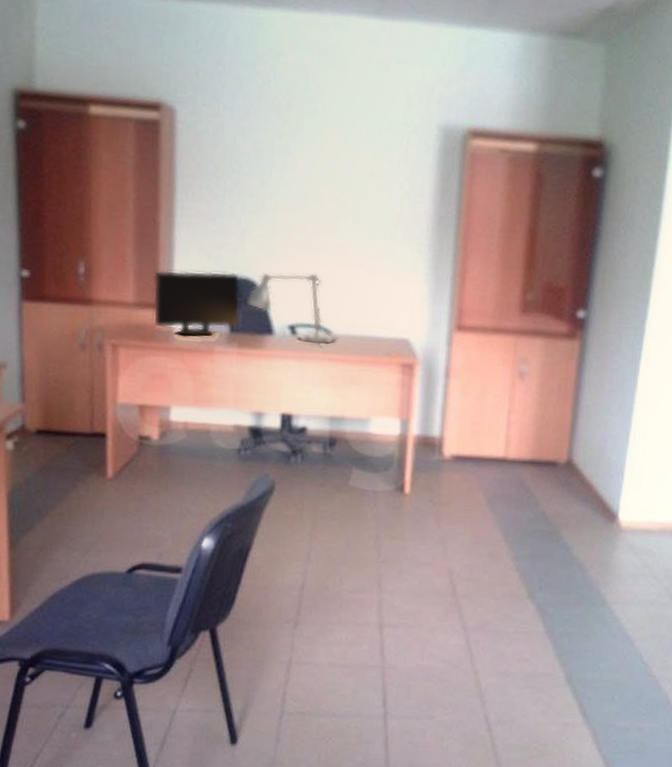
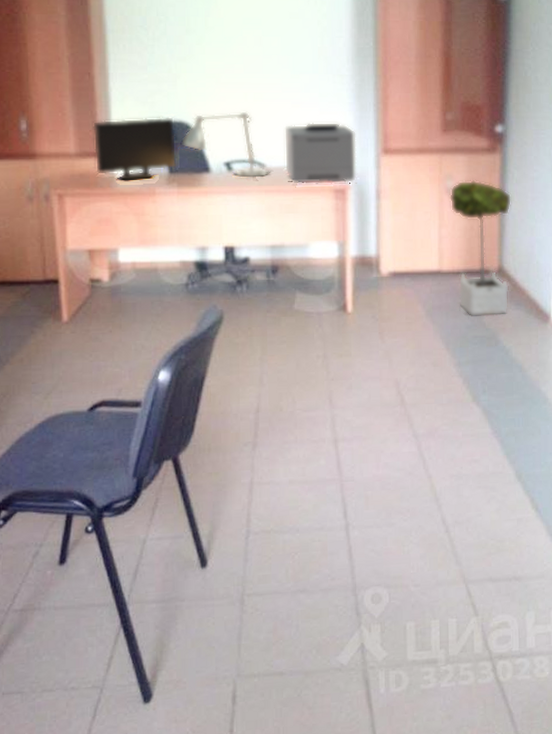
printer: none [351,291,430,358] -> present [283,122,357,184]
potted tree: none [522,365,588,511] -> present [450,179,512,317]

